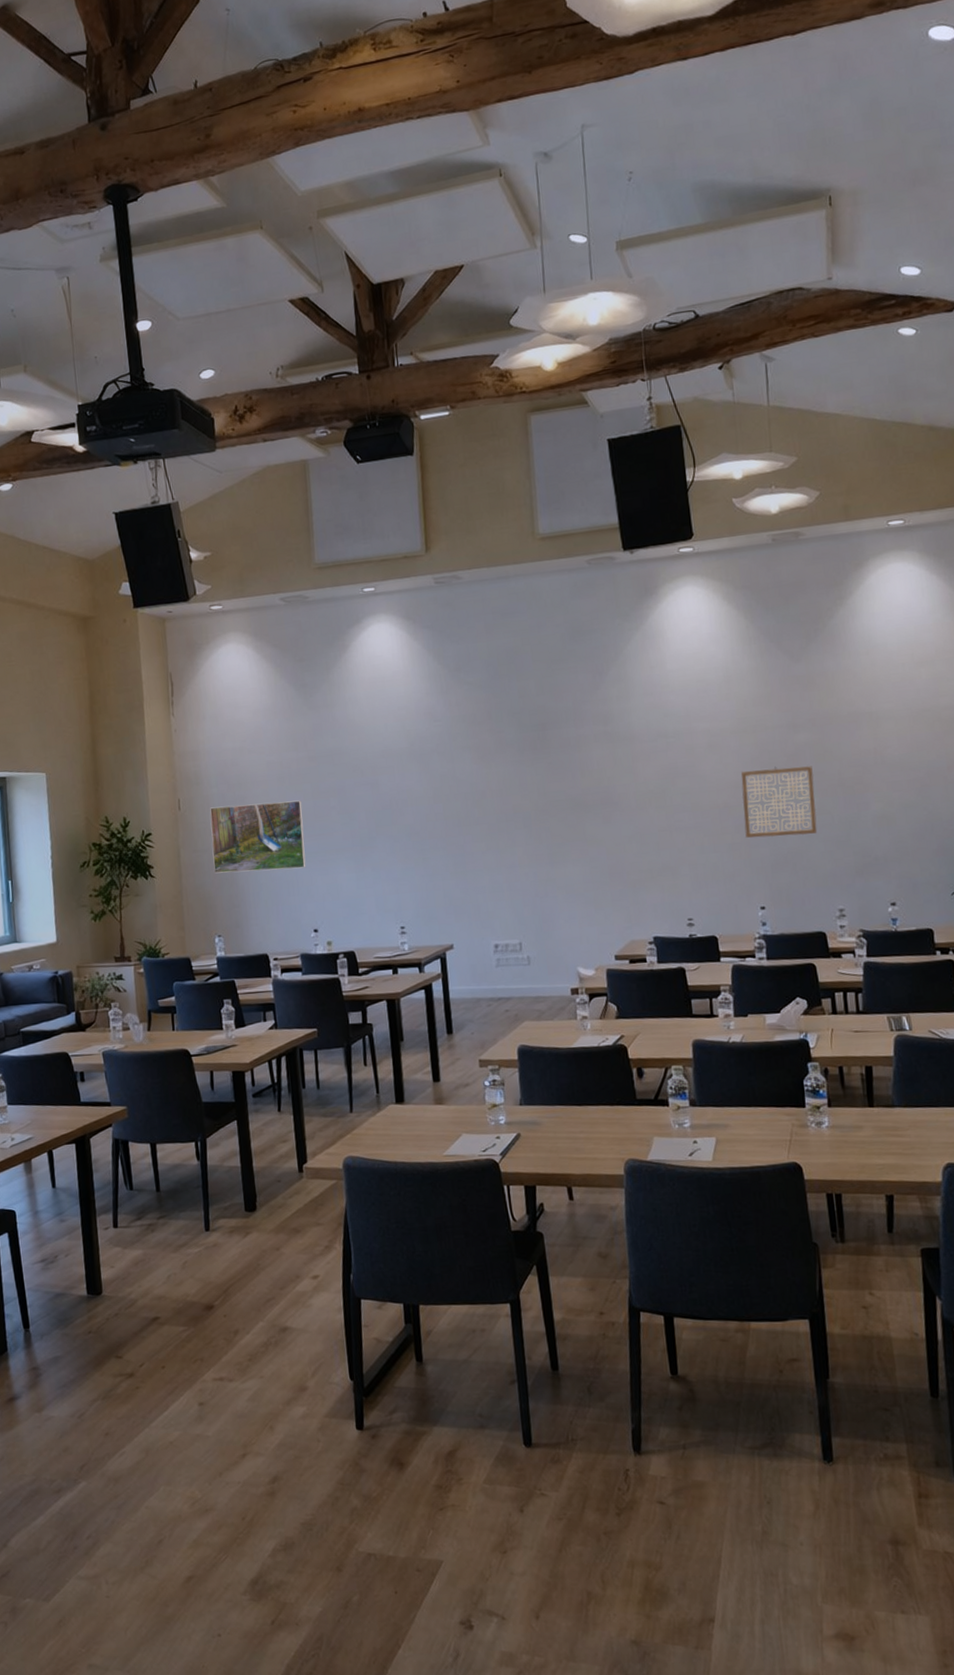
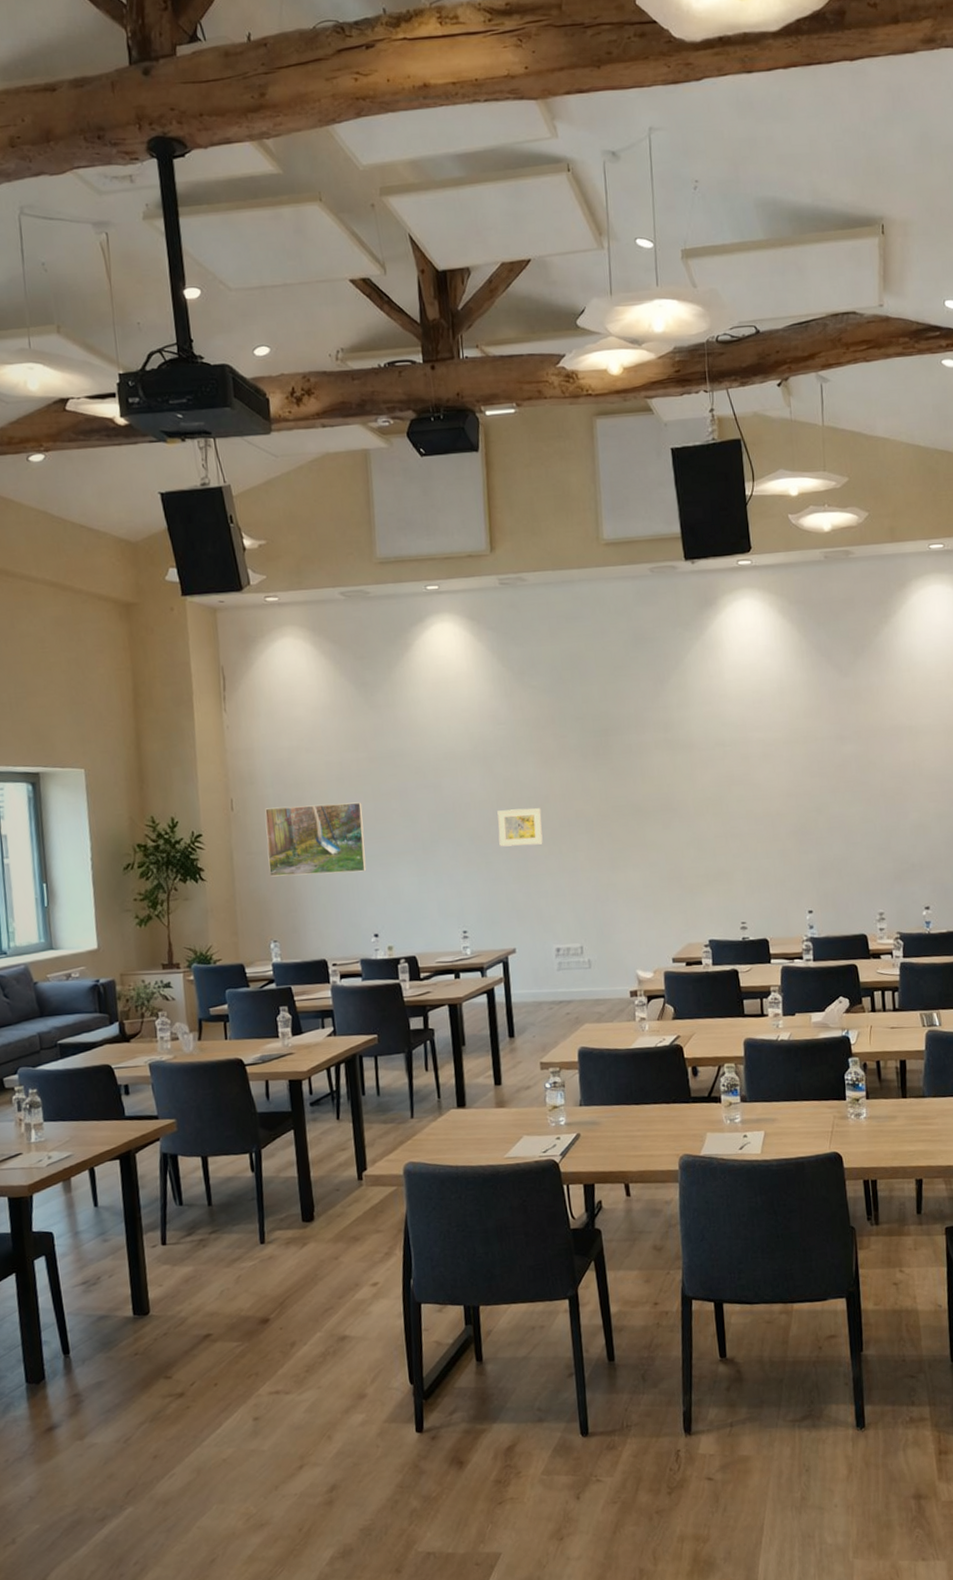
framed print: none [434,803,480,843] -> present [497,808,543,847]
wall art: present [741,766,818,838] -> none [792,776,861,845]

